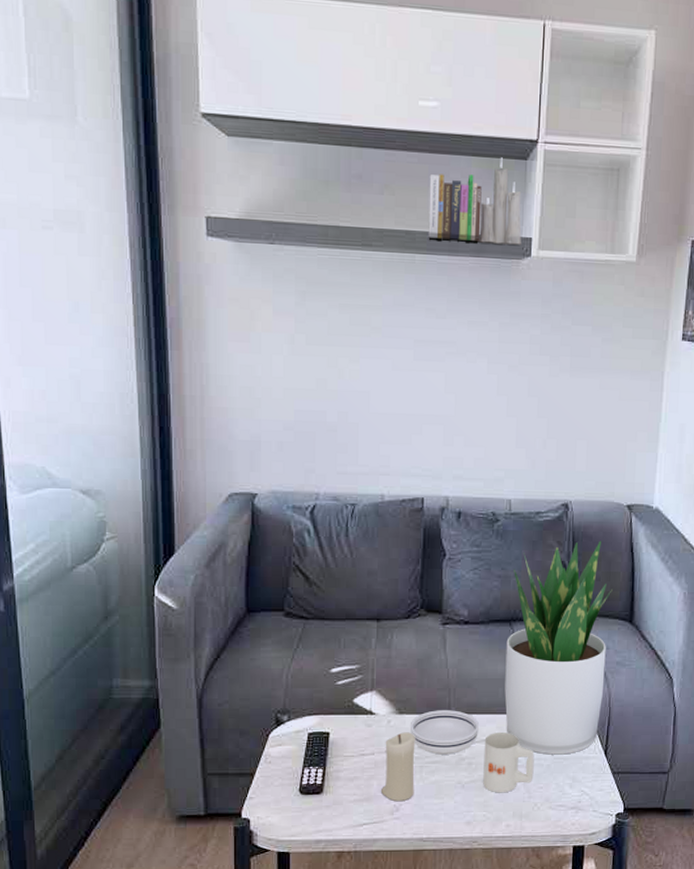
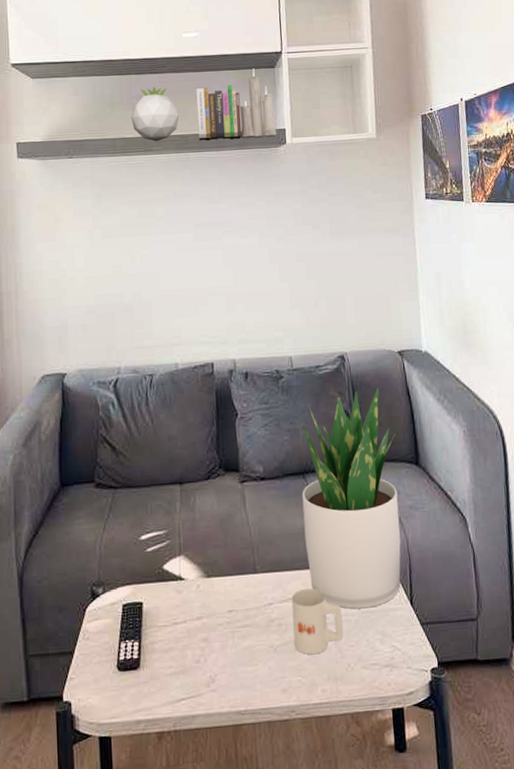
succulent plant: none [348,165,407,235] -> present [131,86,179,142]
candle: present [381,732,416,802] -> none [196,596,228,672]
bowl: present [410,710,479,755] -> none [219,569,285,618]

